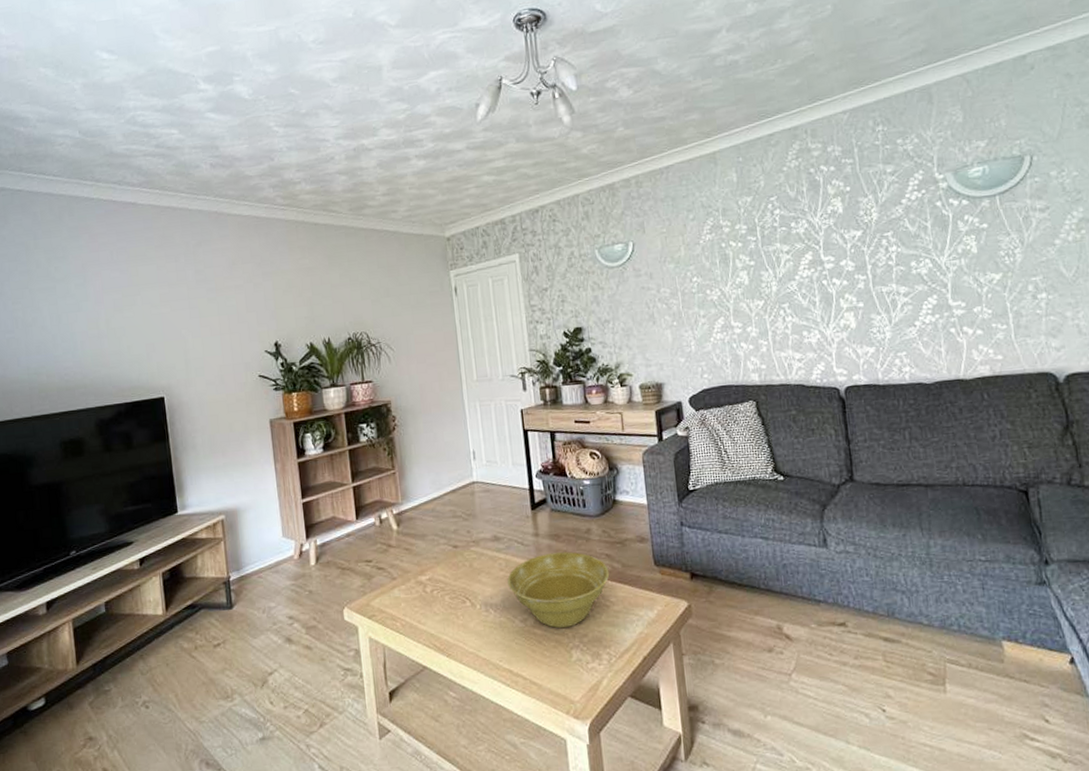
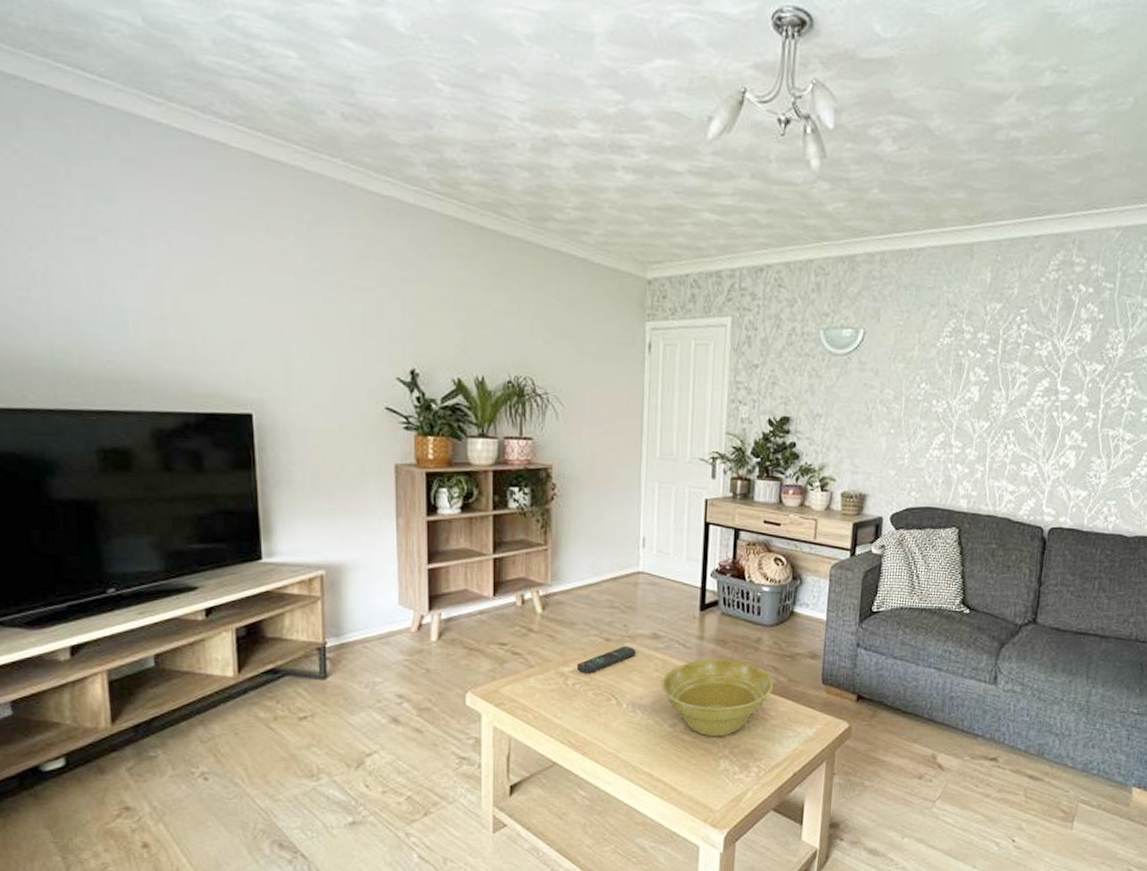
remote control: none [432,551,481,580] -> present [576,646,636,674]

